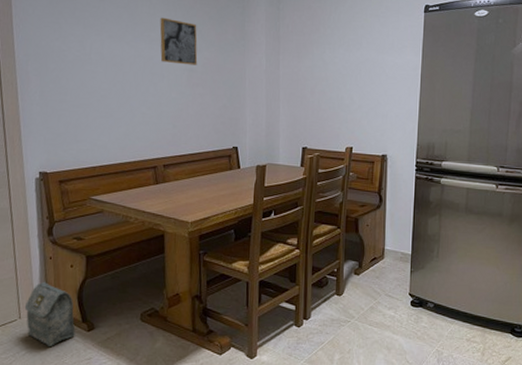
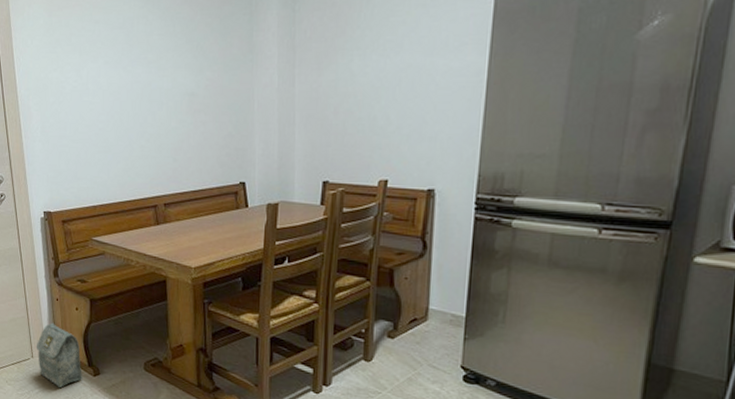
wall art: present [160,17,198,65] -> none [157,35,199,89]

